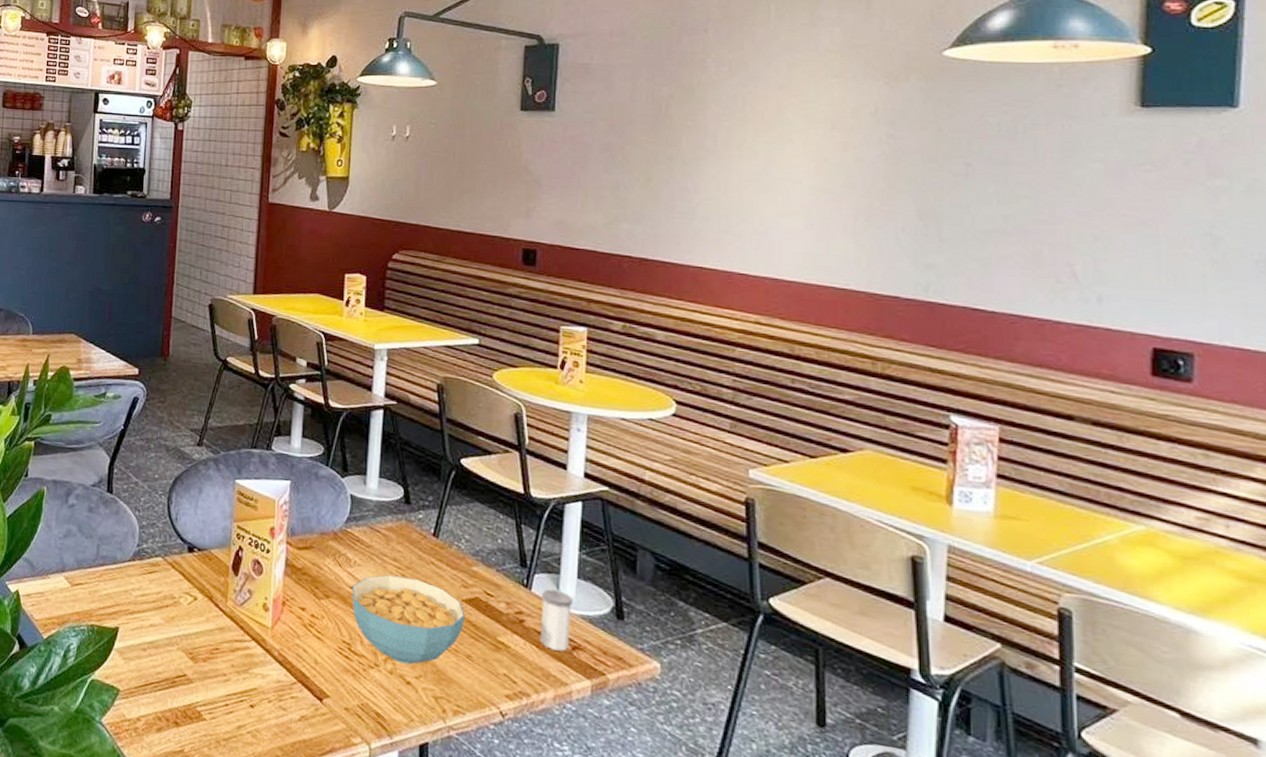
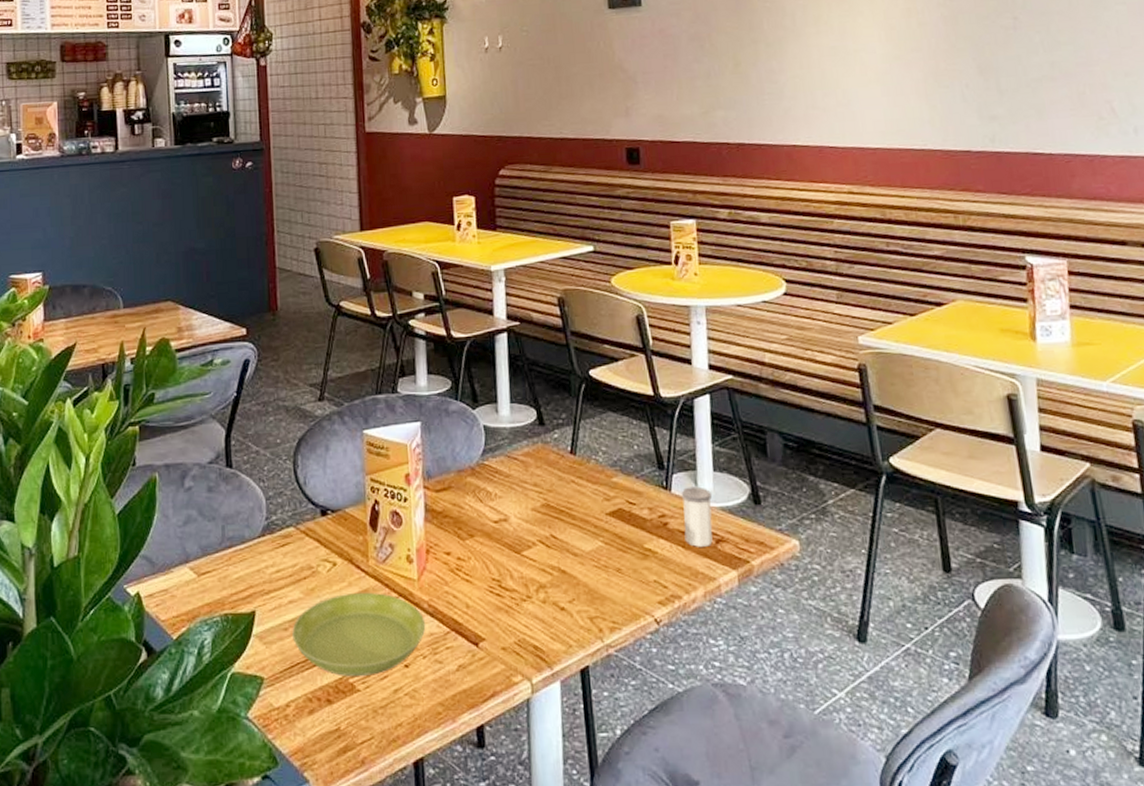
saucer: none [149,627,274,709] -> present [292,592,426,677]
cereal bowl: present [352,574,465,665] -> none [496,501,611,590]

